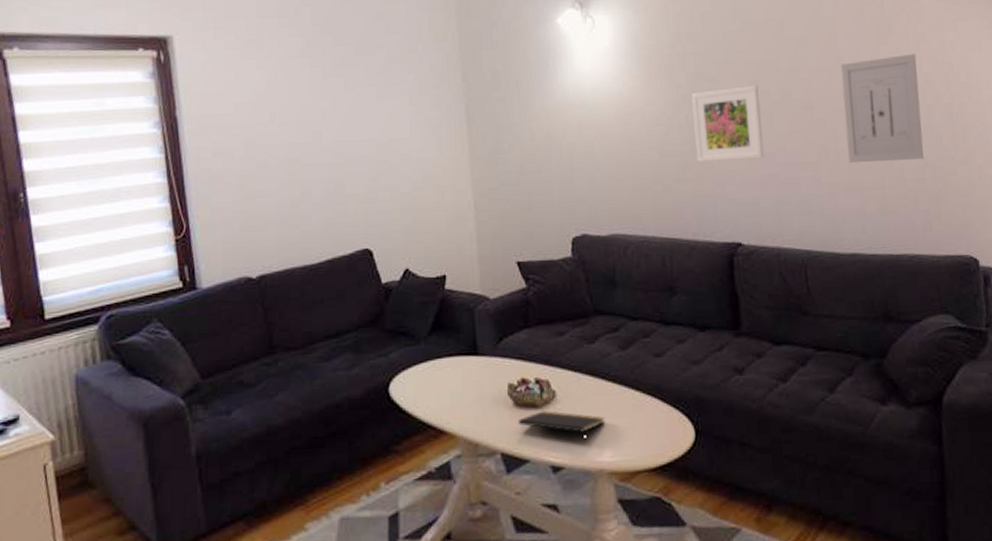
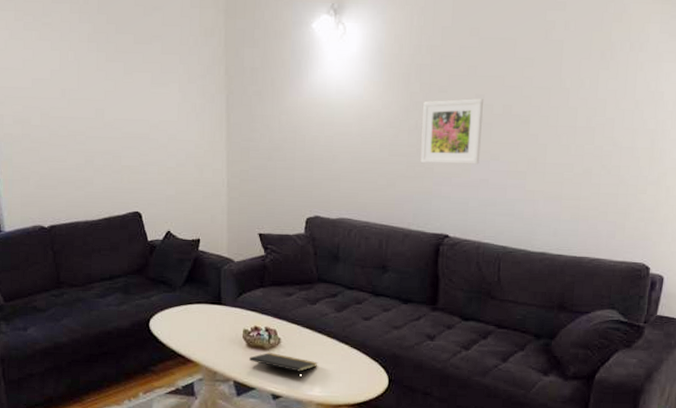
wall art: present [840,53,924,163] -> none [552,80,632,177]

